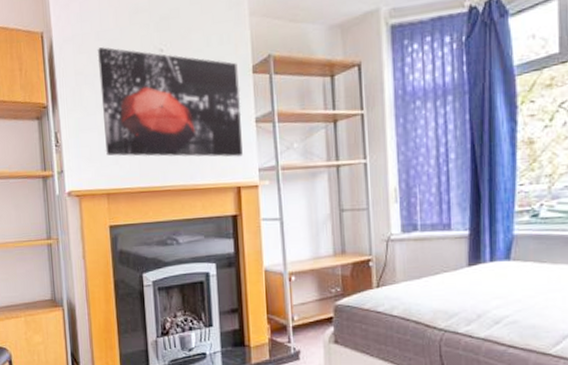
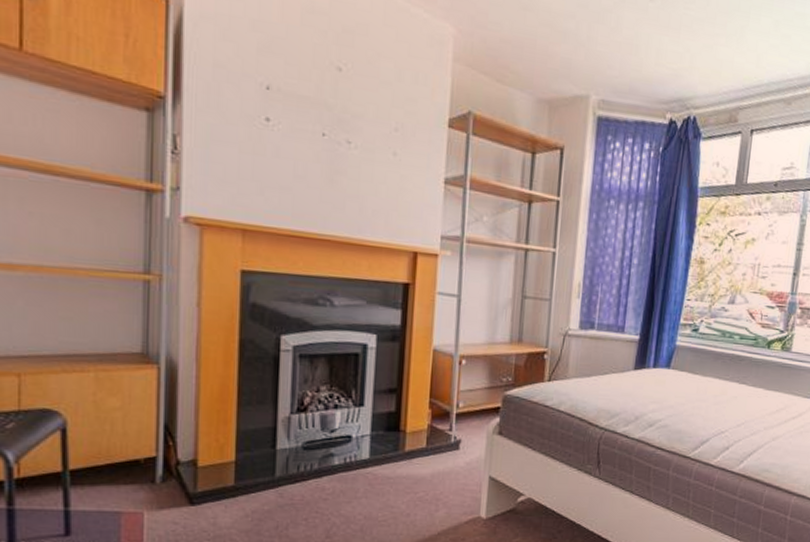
wall art: present [97,47,243,157] -> none [246,41,432,218]

